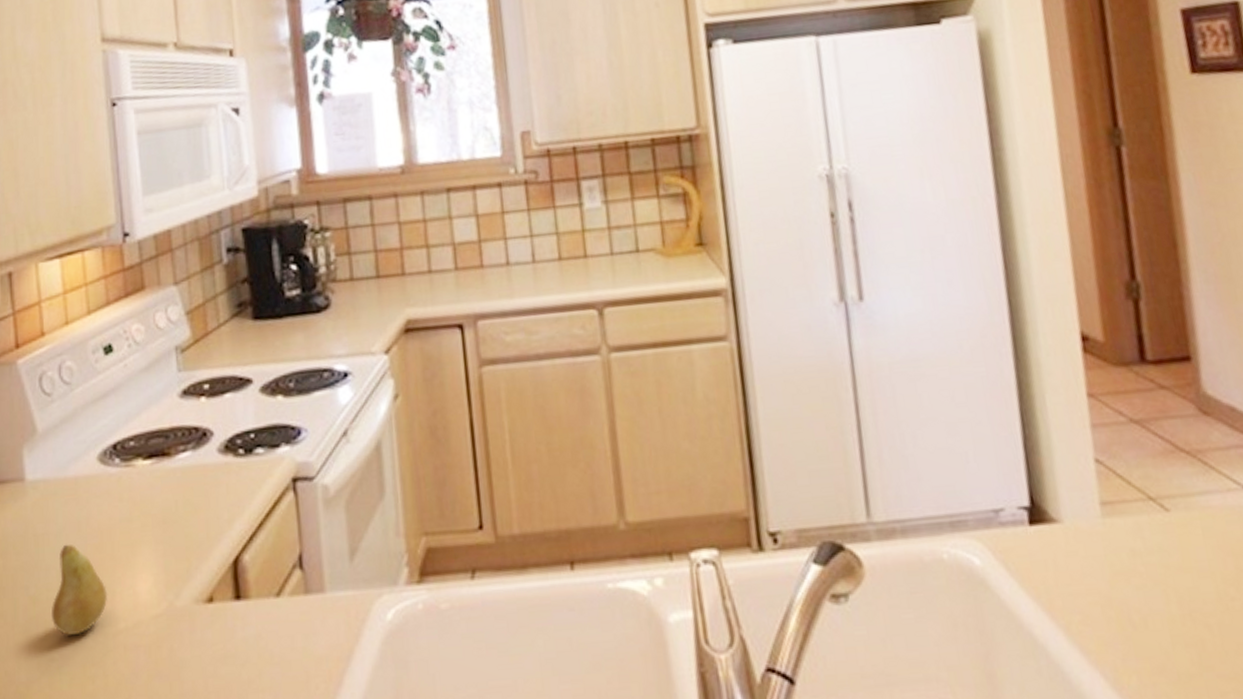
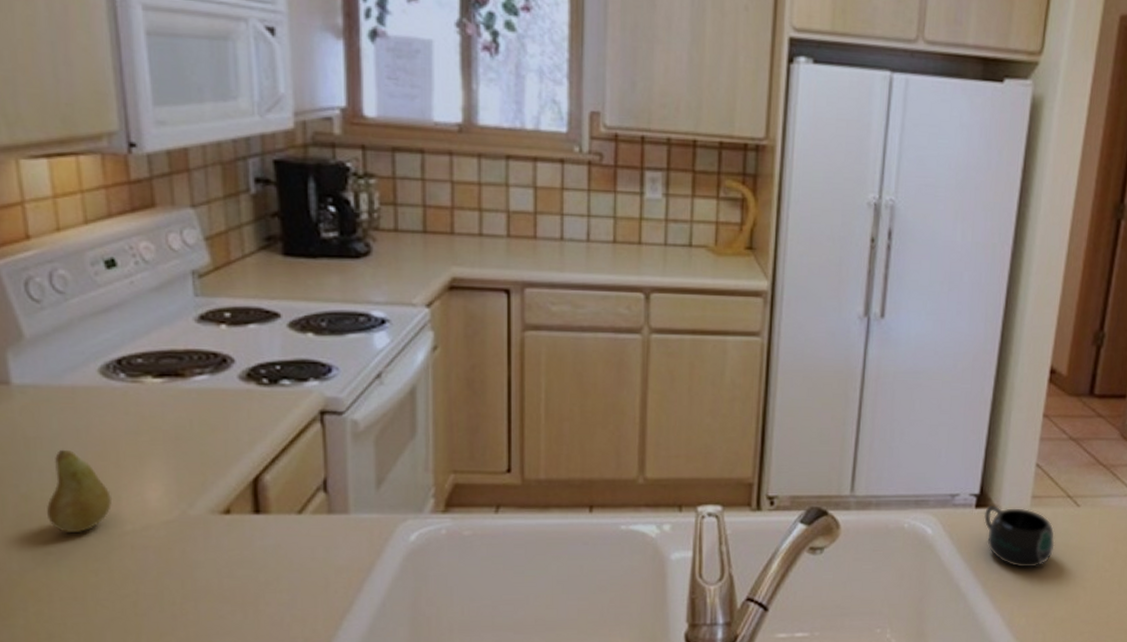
mug: none [1043,519,1151,603] -> present [984,506,1055,568]

